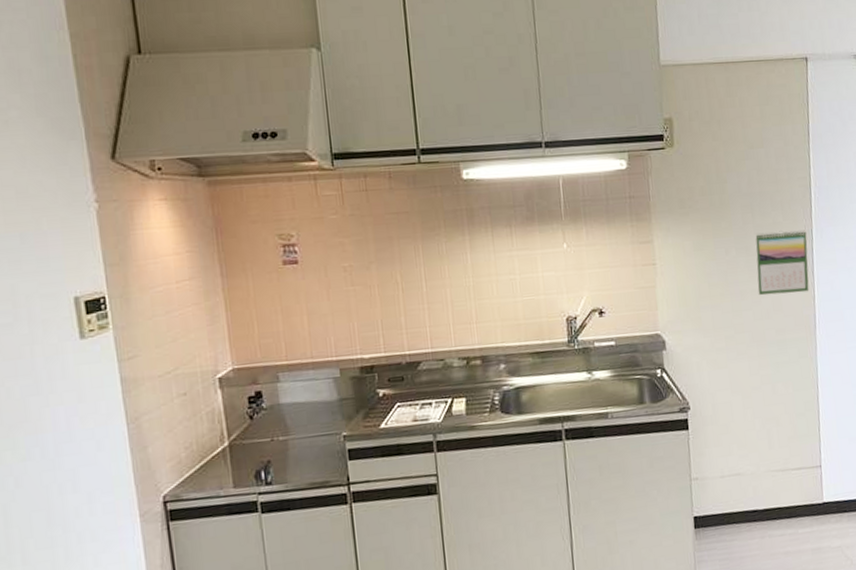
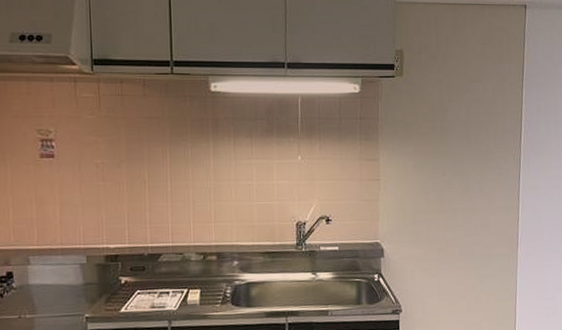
calendar: present [755,230,809,296] -> none [469,157,516,214]

